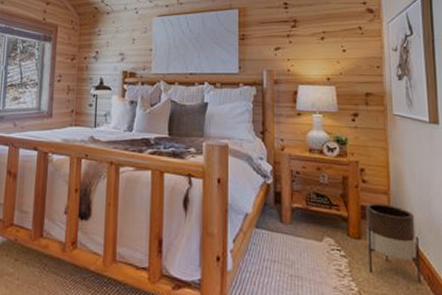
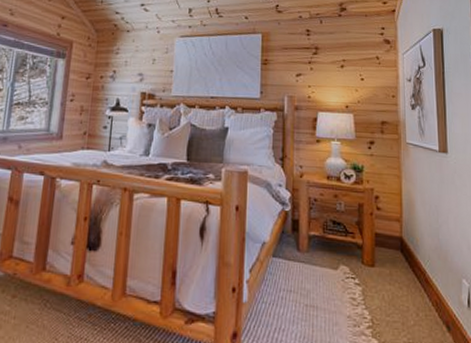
planter: present [366,203,421,283] -> none [379,231,429,309]

